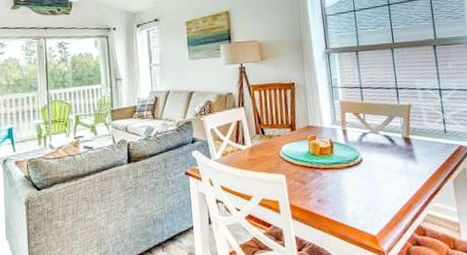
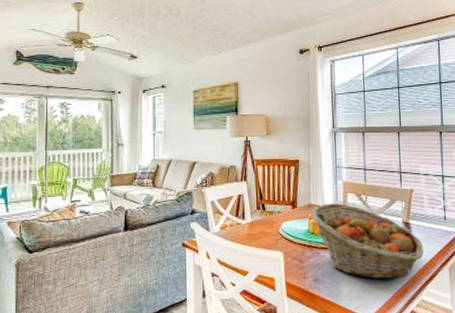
fruit basket: none [309,123,427,197] -> present [310,203,424,279]

